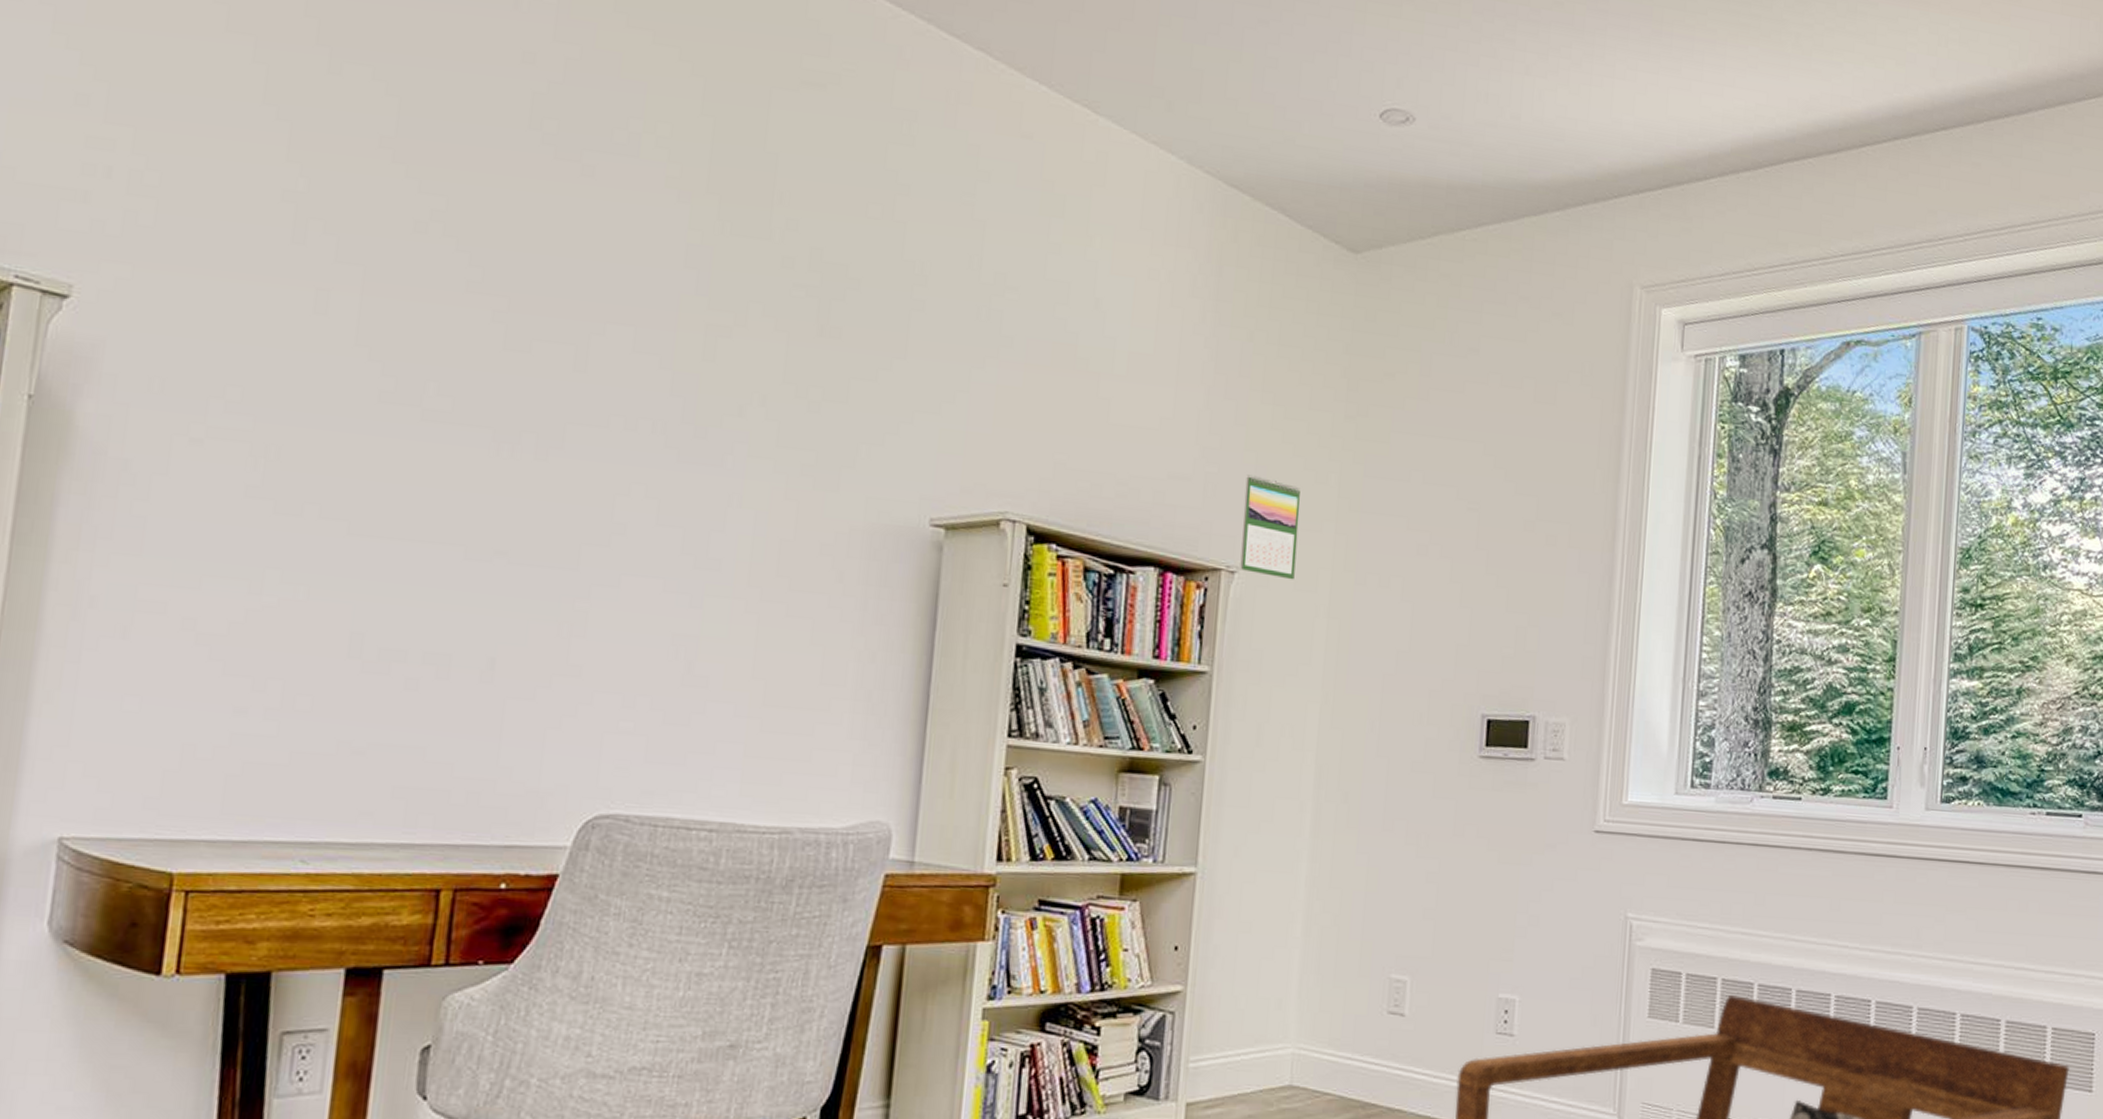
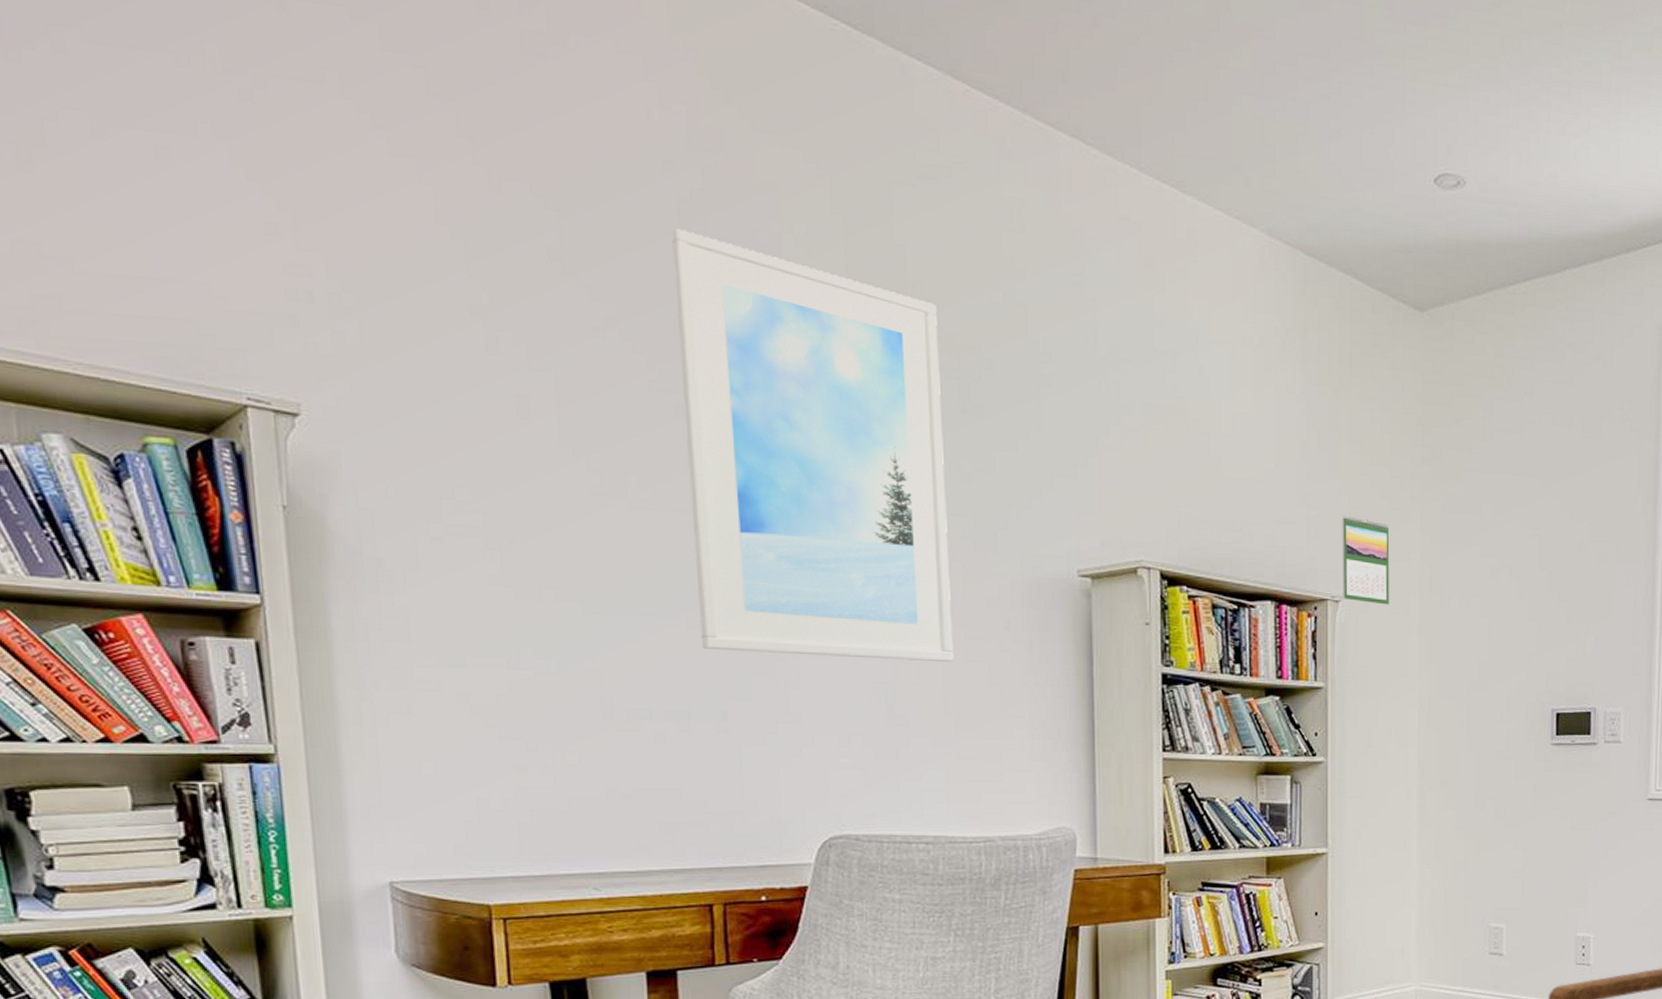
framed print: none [479,121,805,617] -> present [672,227,954,663]

